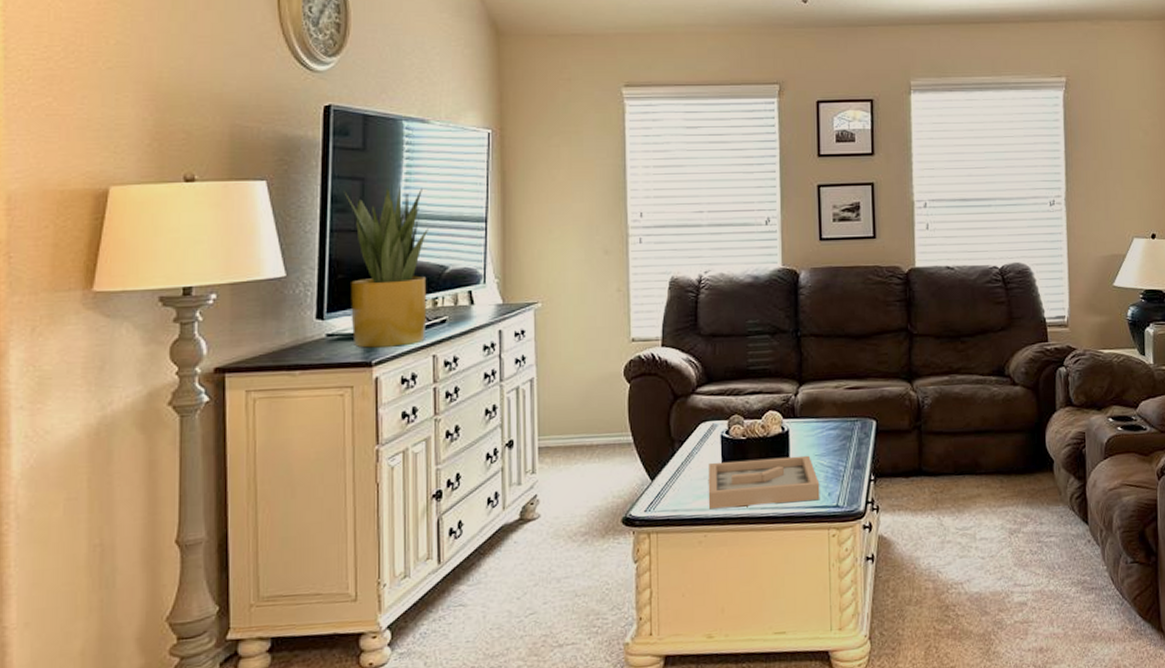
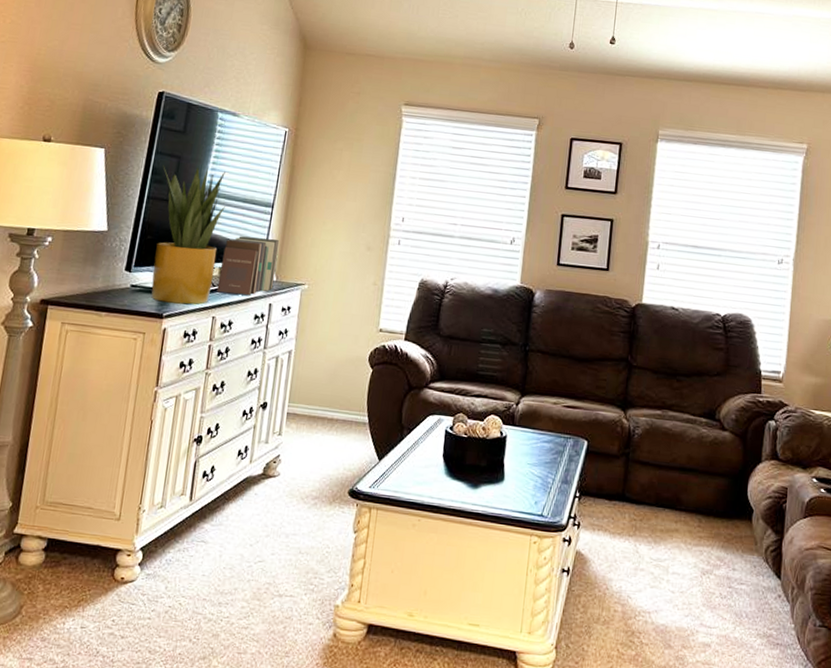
books: none [433,258,501,327] -> present [216,236,279,296]
decorative tray: present [708,455,820,509] -> none [425,454,529,507]

